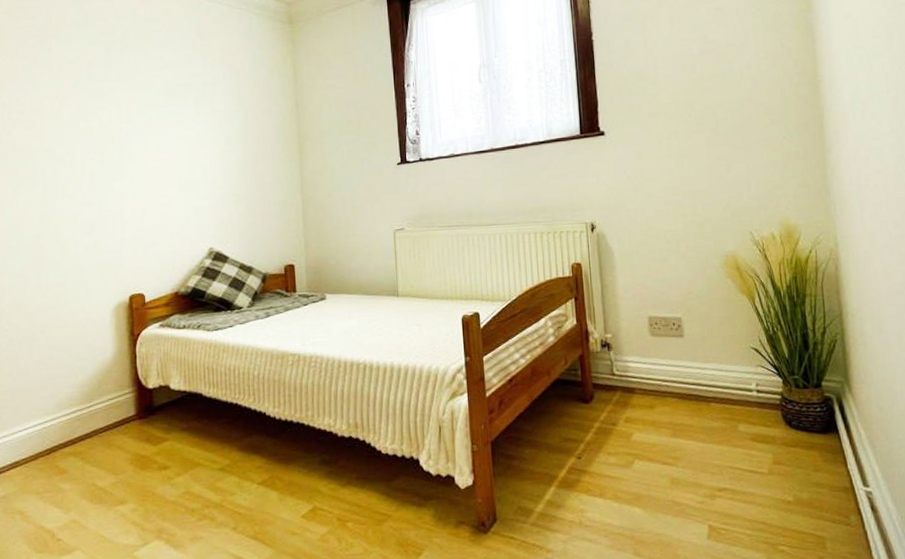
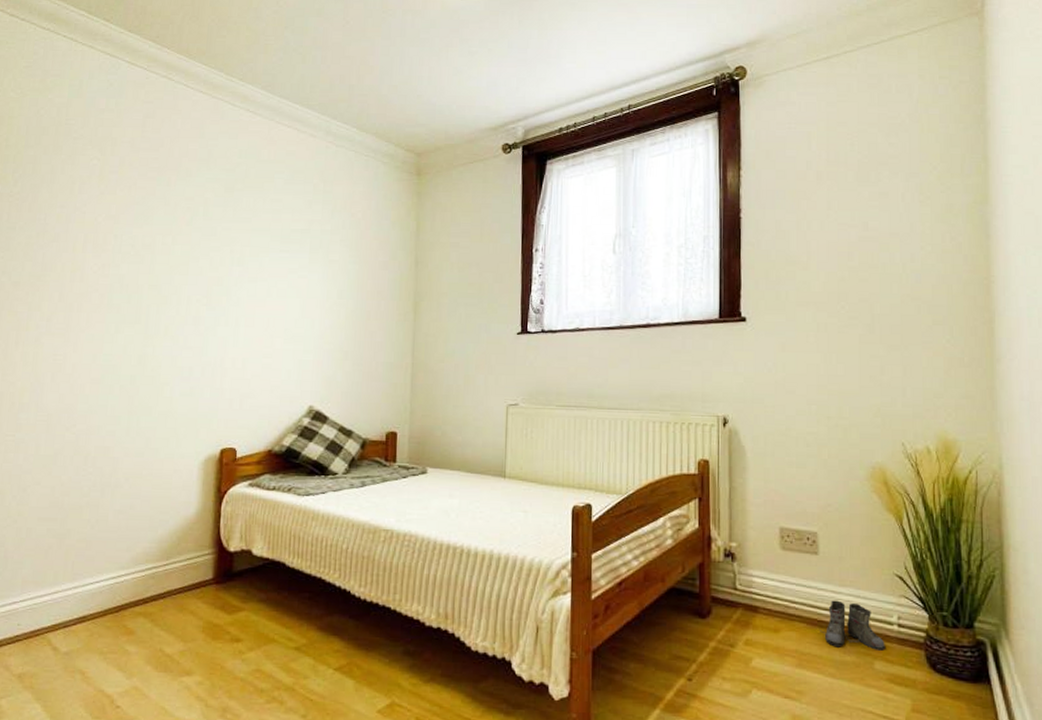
boots: none [690,375,747,416] -> present [820,600,885,652]

